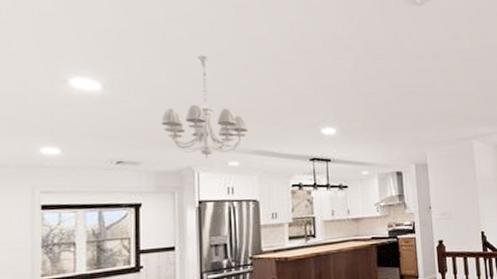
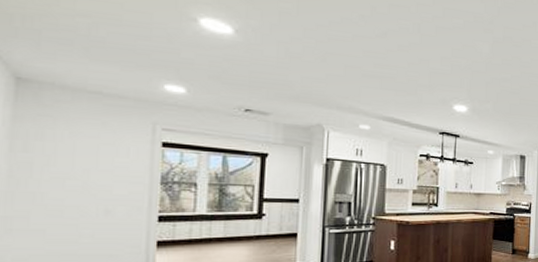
chandelier: present [160,55,249,158] -> none [293,15,382,118]

